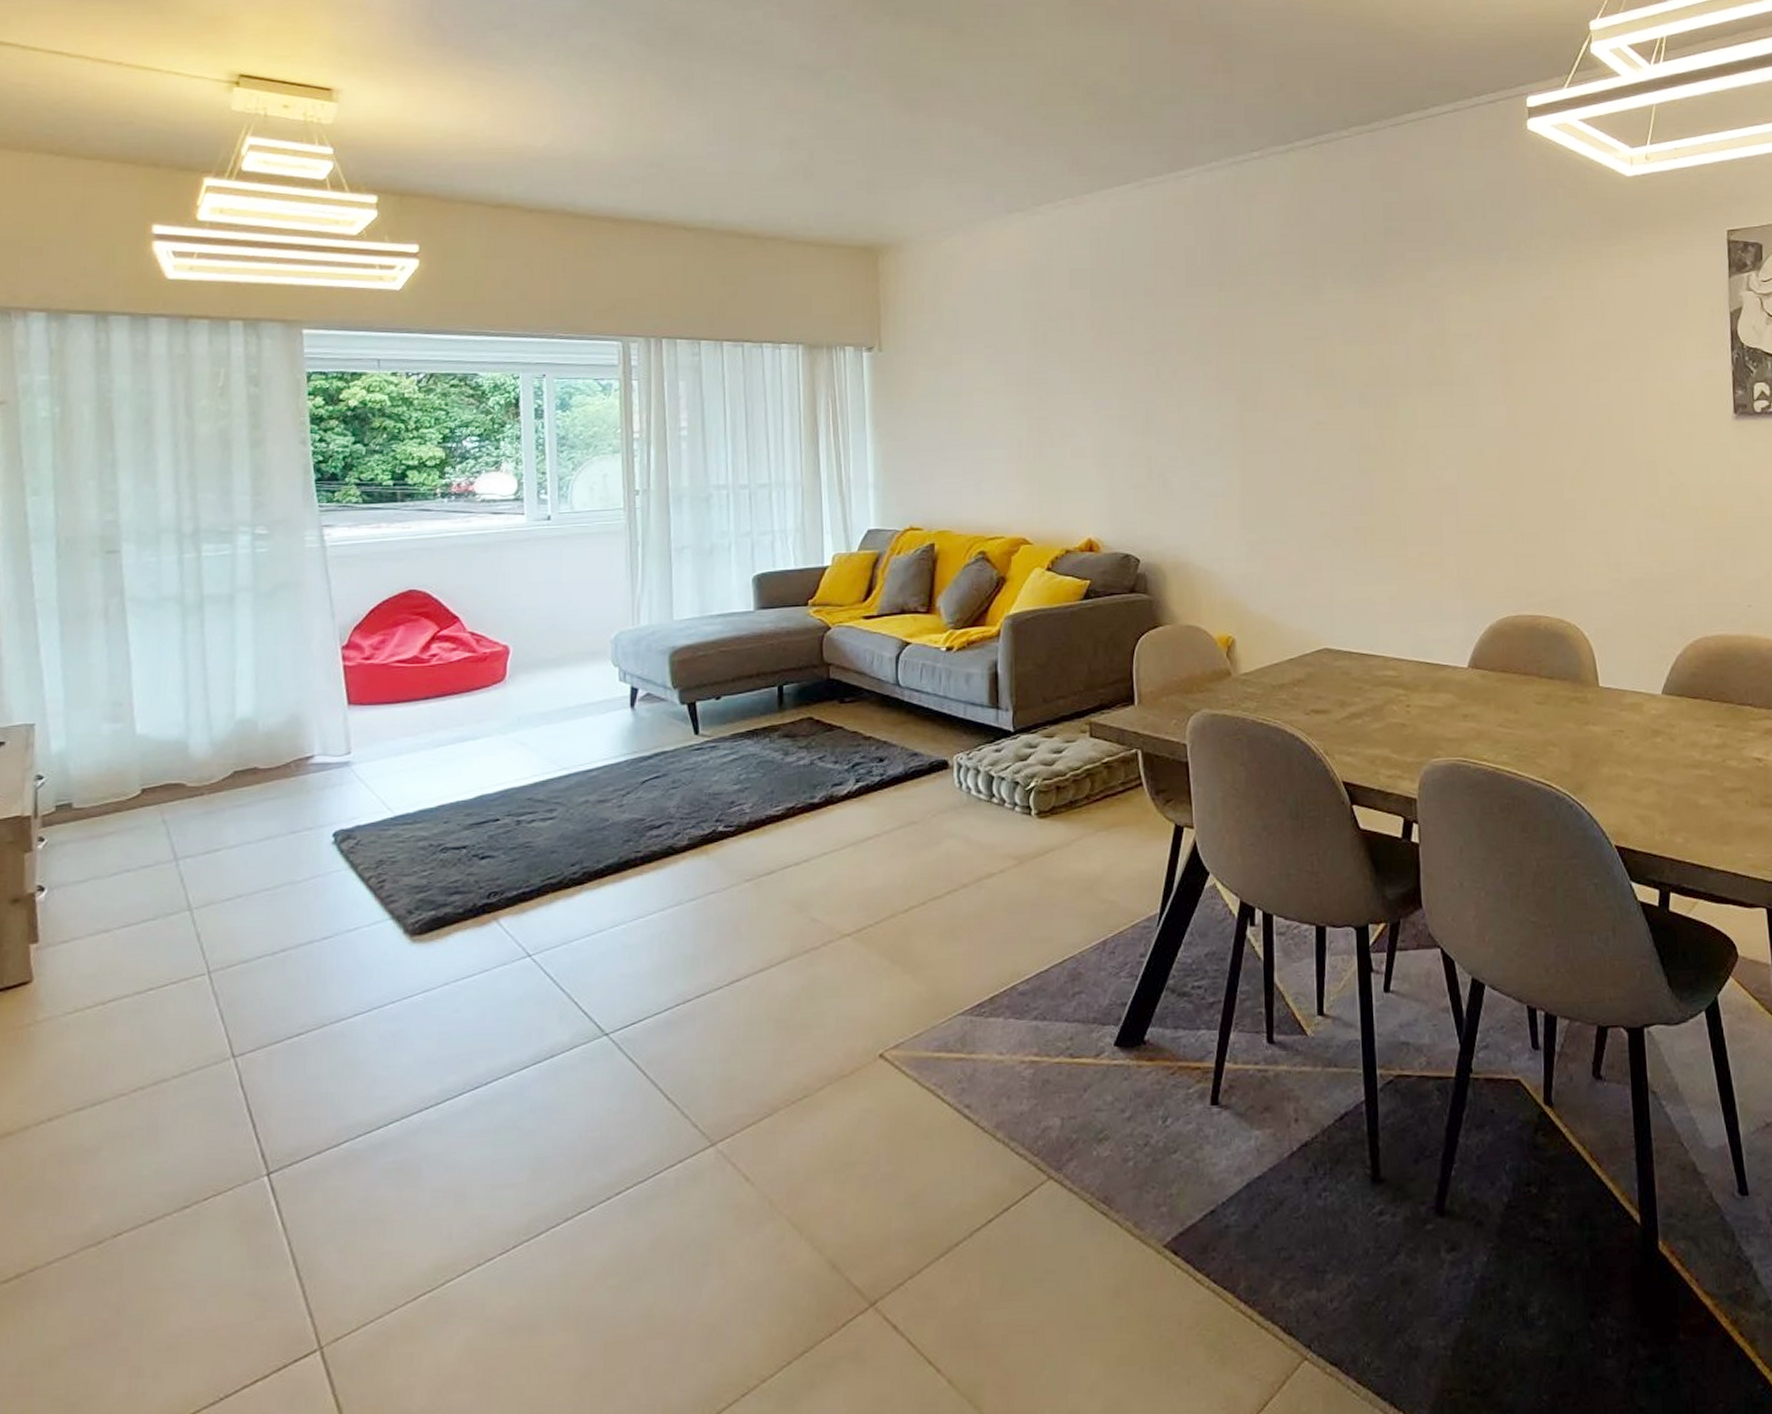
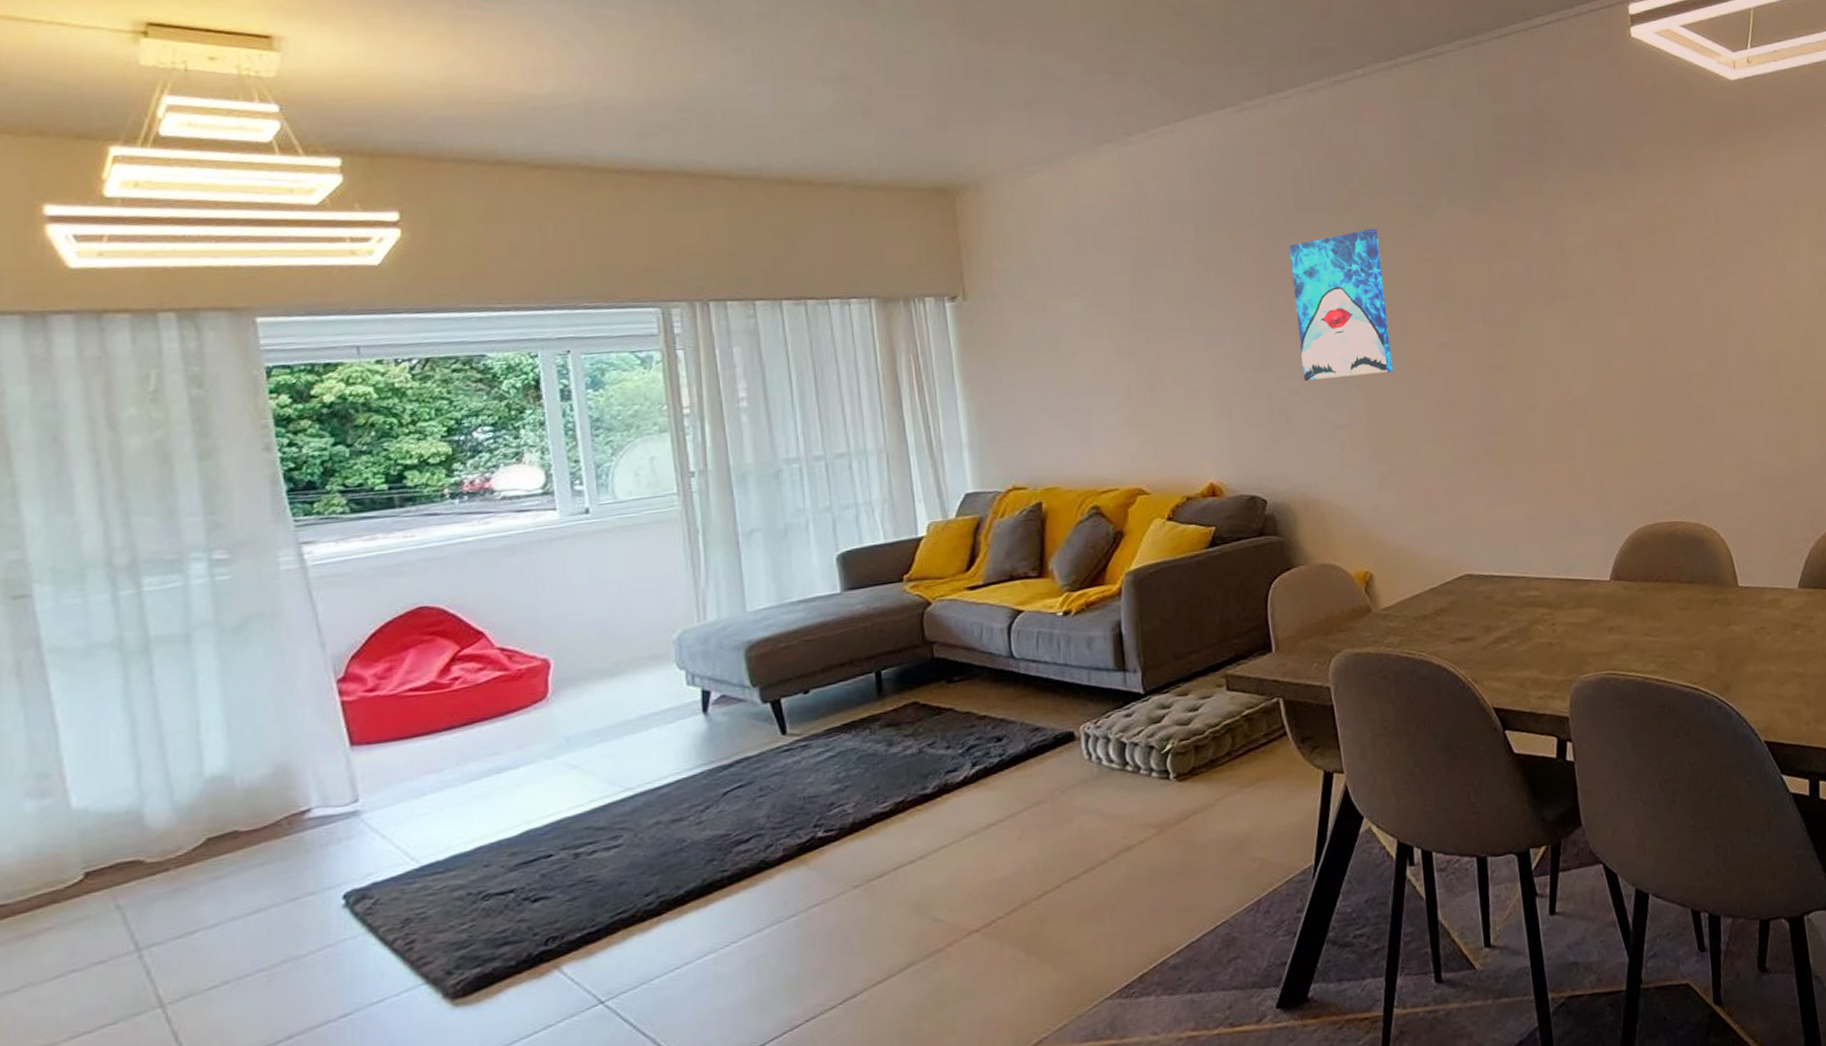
wall art: none [1178,305,1268,449] -> present [1290,228,1393,382]

